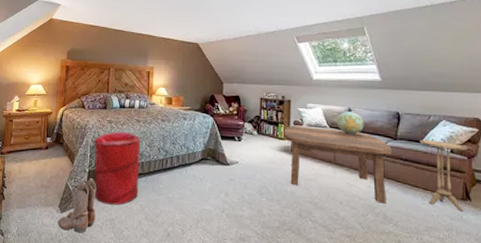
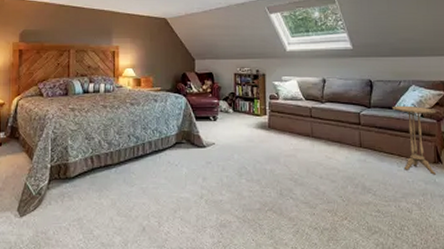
boots: present [58,178,97,233] -> none [17,175,61,238]
laundry hamper: present [93,131,140,205] -> none [55,119,109,202]
coffee table: present [283,126,393,203] -> none [260,101,368,174]
decorative globe: present [337,112,364,134] -> none [312,82,339,105]

